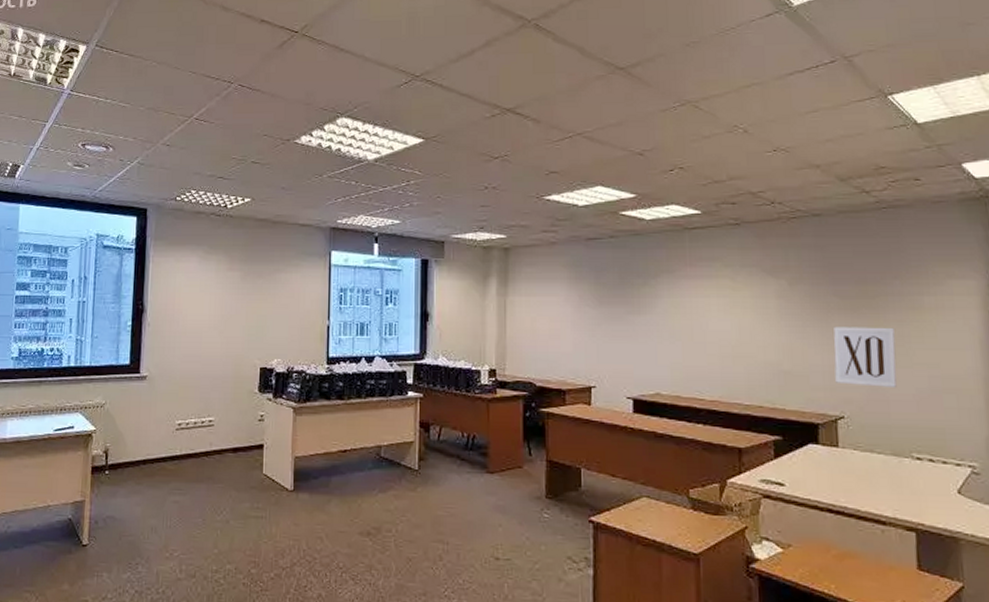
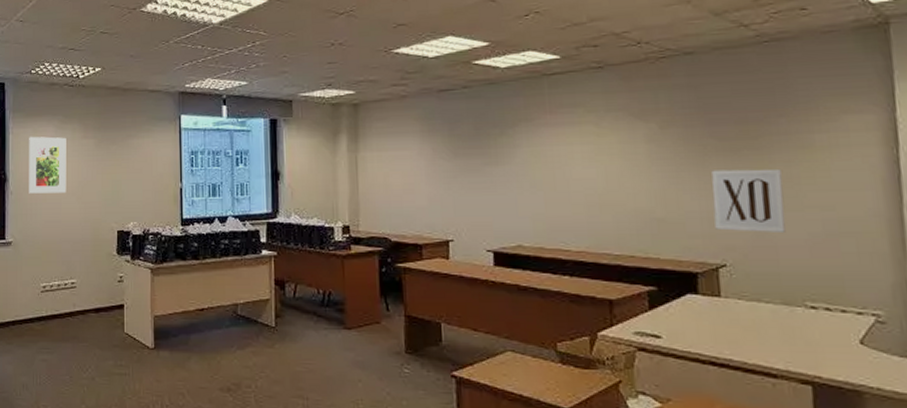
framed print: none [167,266,211,326] -> present [29,136,66,194]

